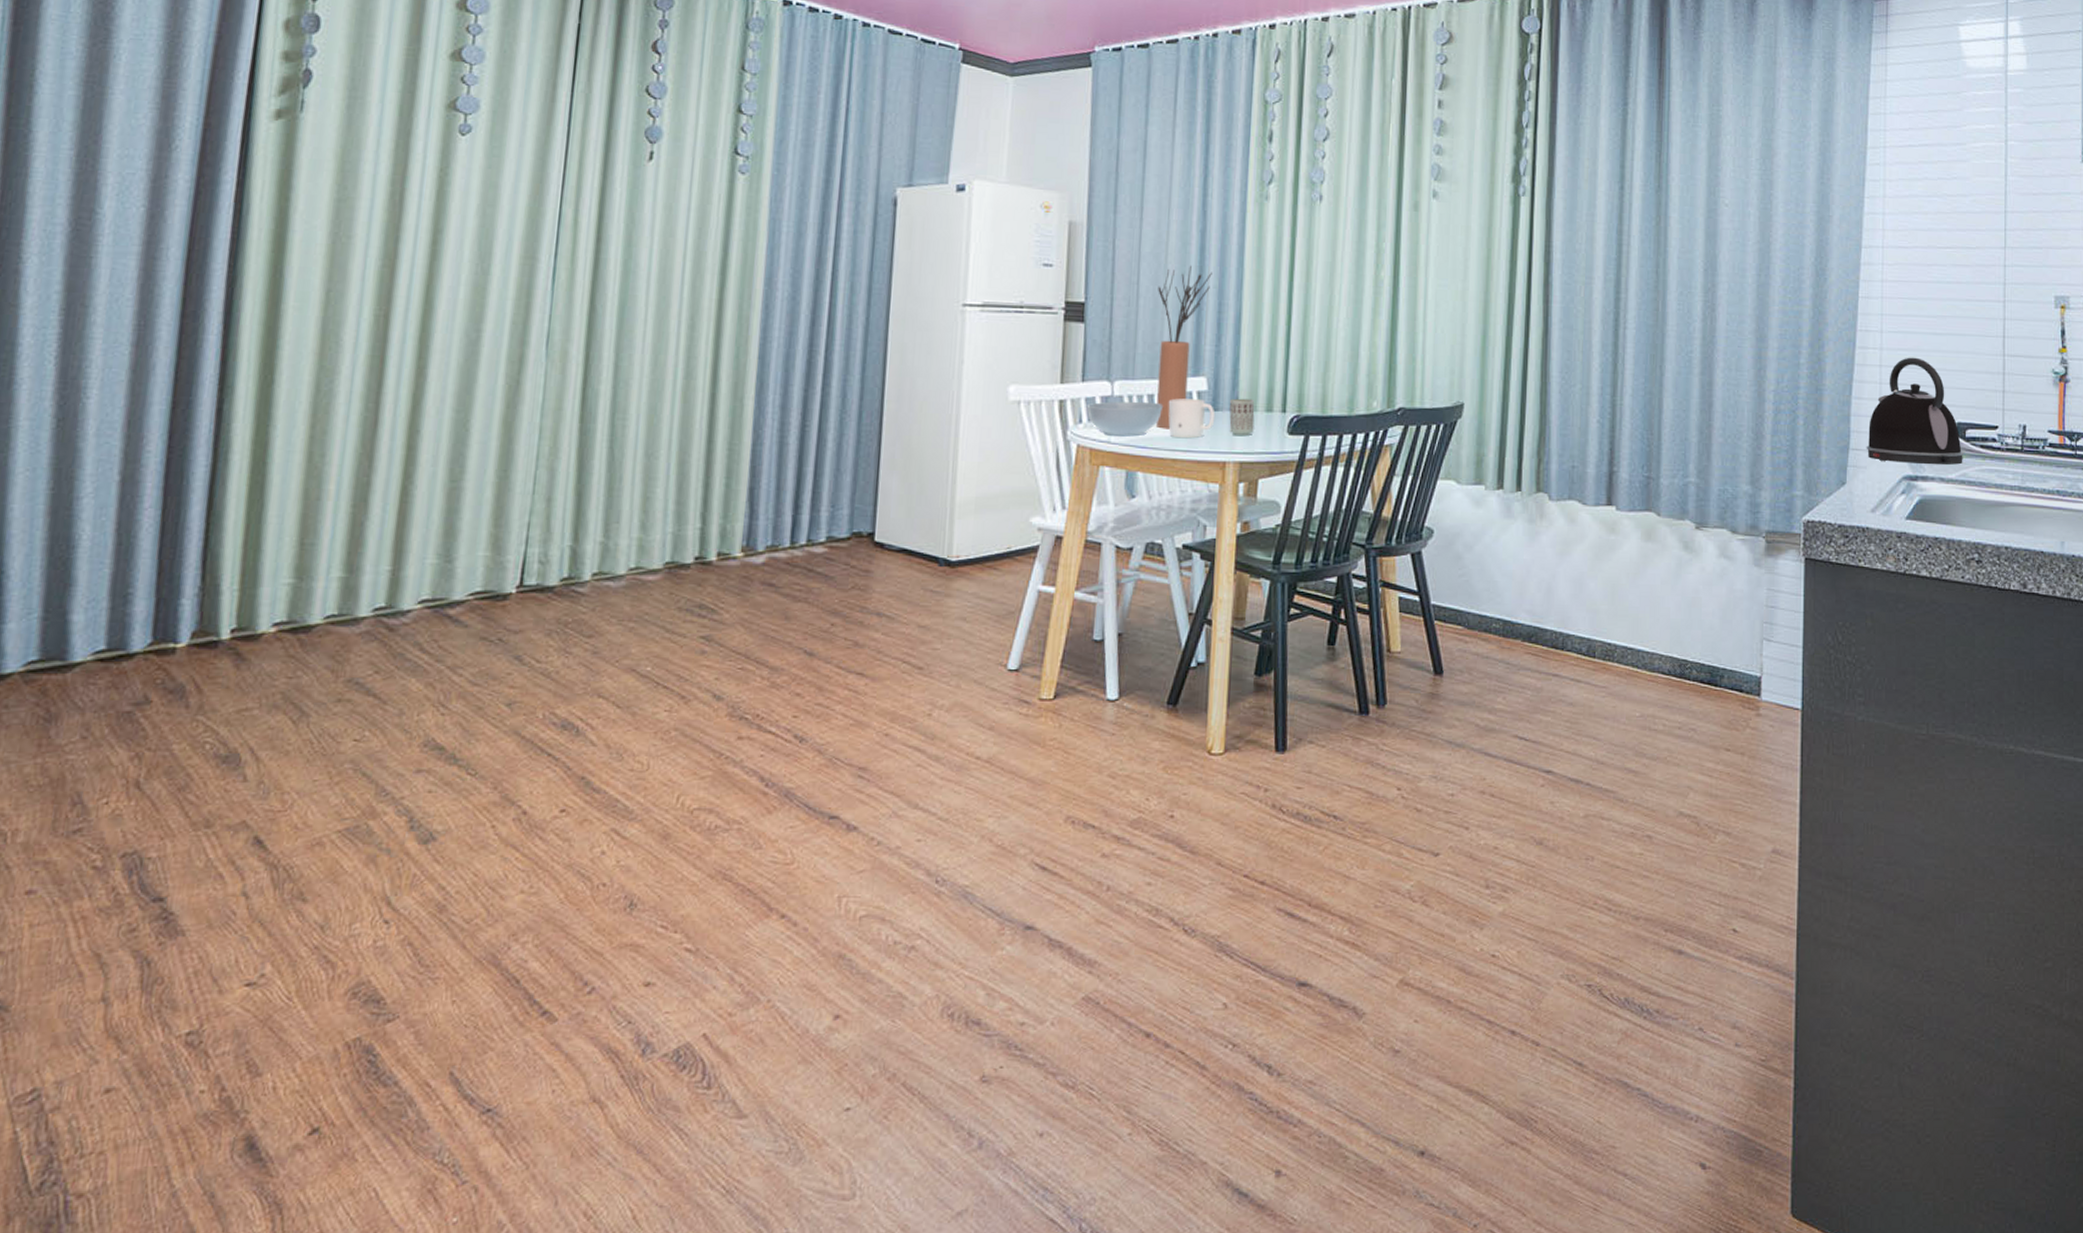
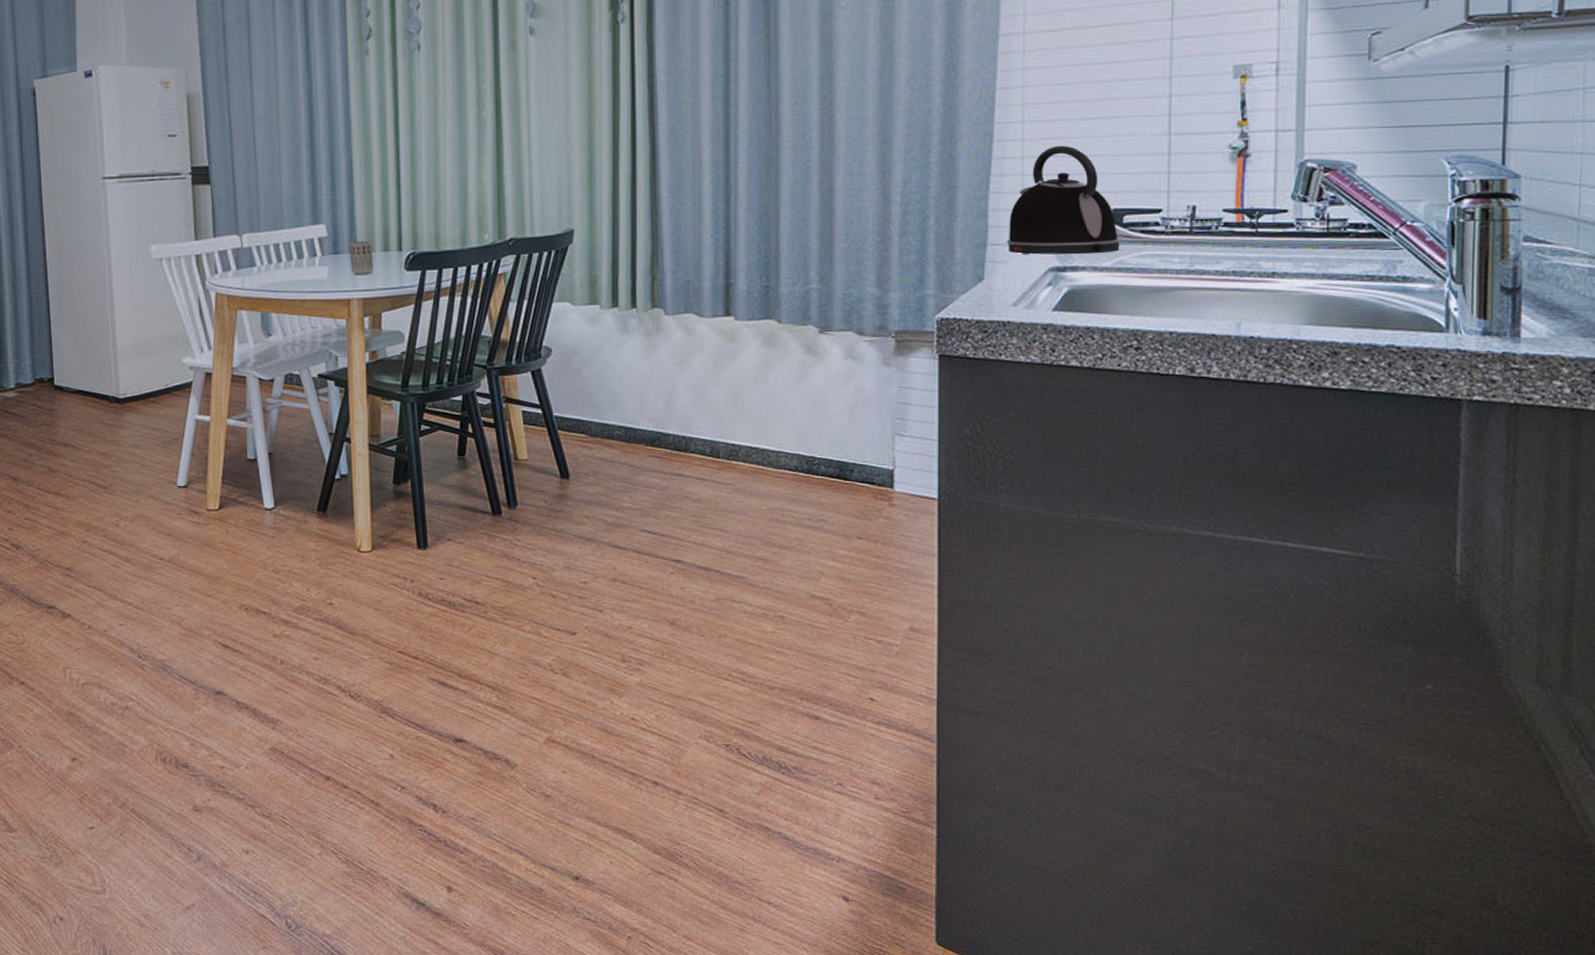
bowl: present [1086,401,1164,437] -> none [220,250,289,283]
vase: present [1155,265,1212,429] -> none [273,123,322,274]
mug: present [1168,398,1216,439] -> none [293,245,337,281]

